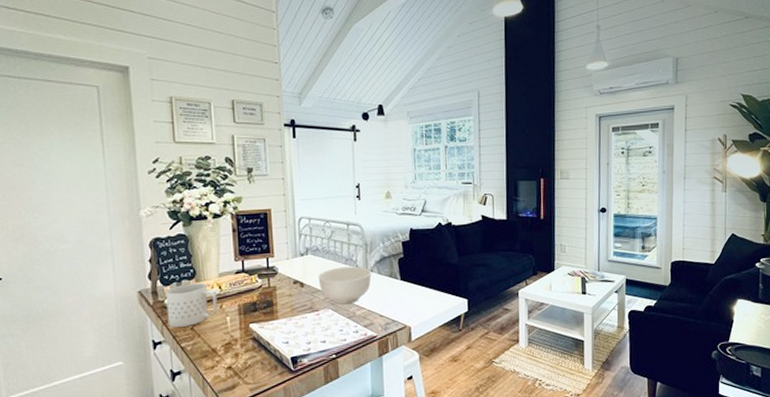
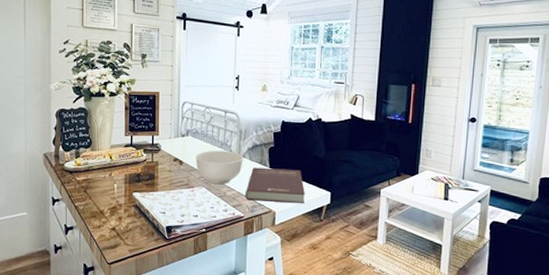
mug: present [166,282,218,327] -> none [65,151,108,189]
book: none [377,279,441,318] -> present [246,167,305,203]

